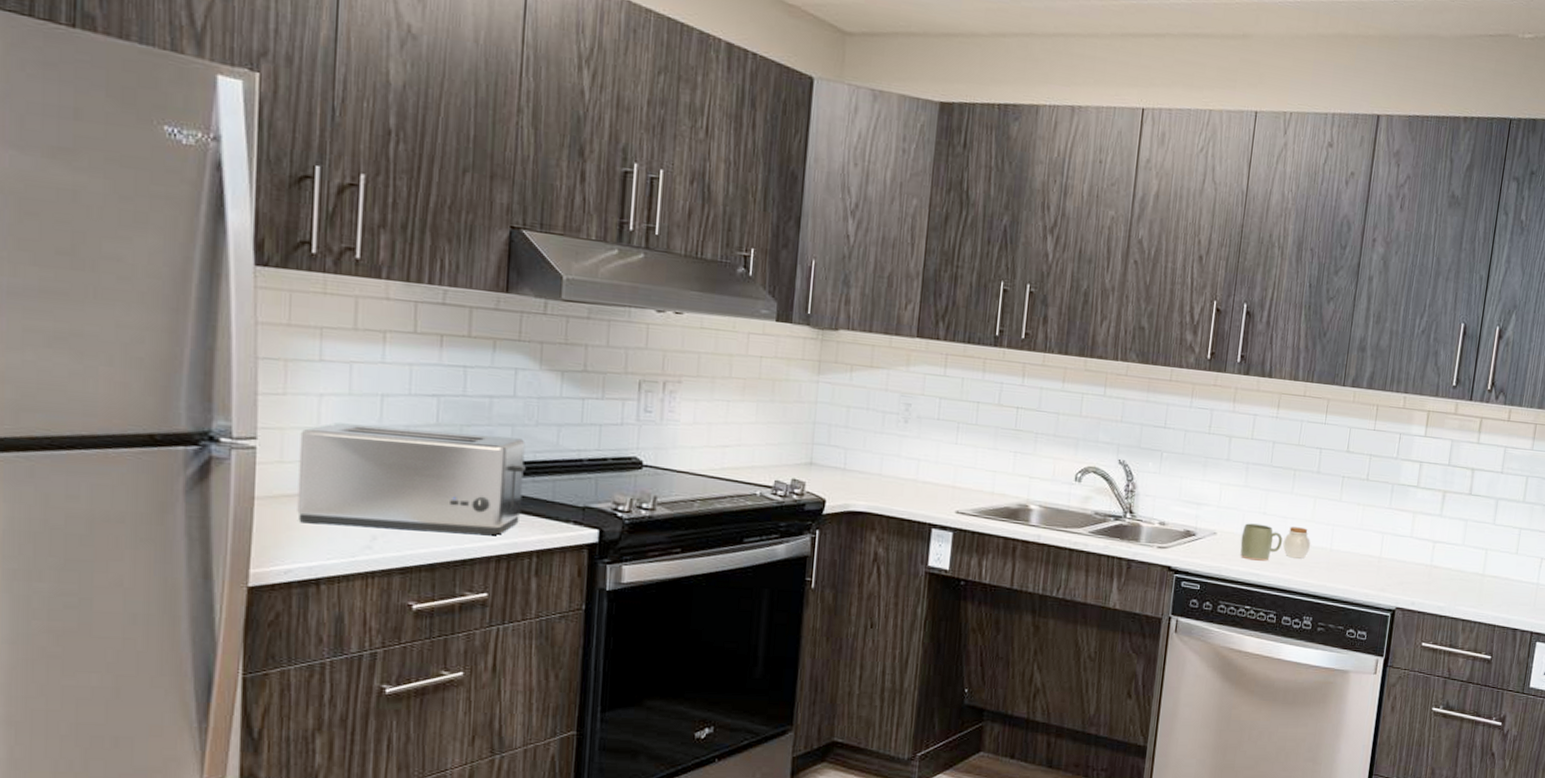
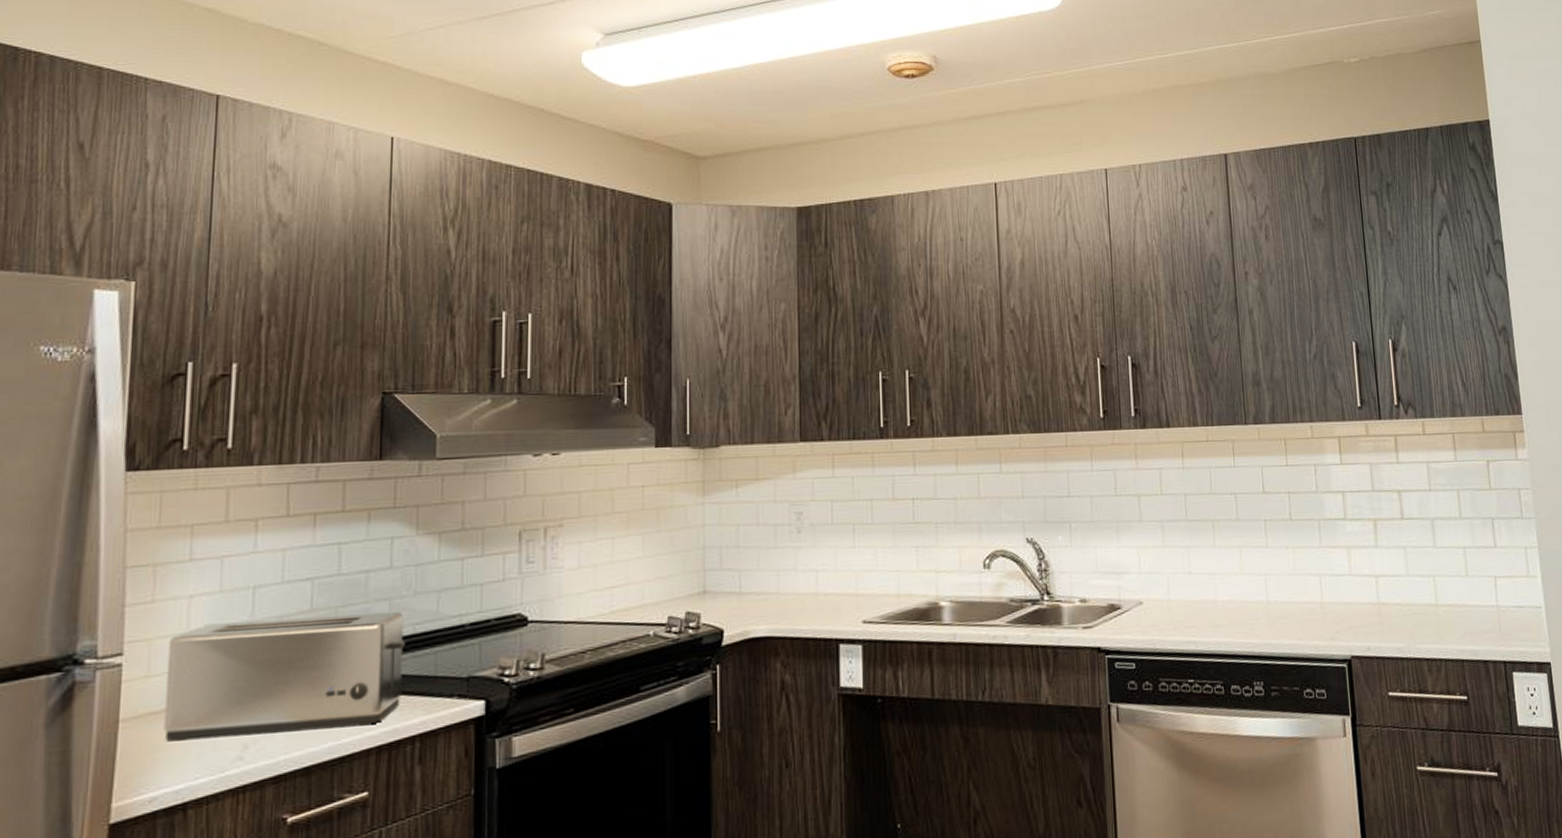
mug: present [1240,523,1283,561] -> none [1169,585,1214,627]
jar: present [1283,527,1311,559] -> none [1215,582,1246,618]

